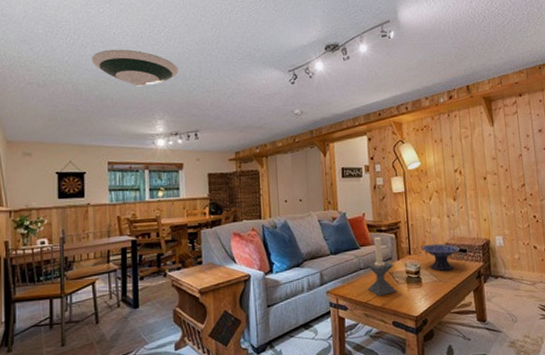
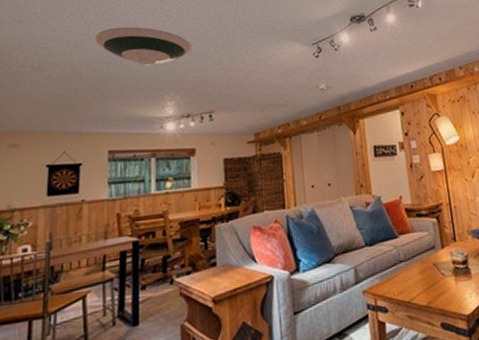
candle holder: present [365,236,396,297] -> none [406,222,443,294]

